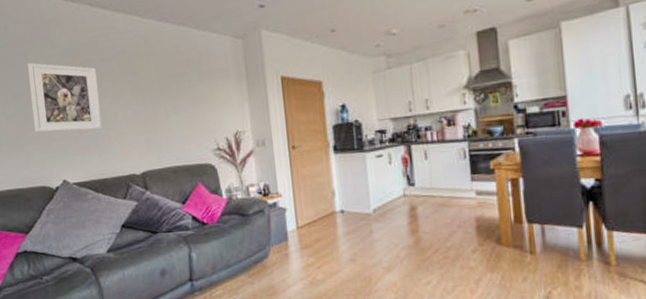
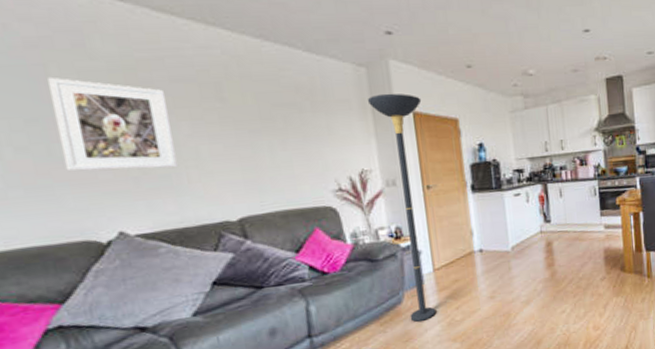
floor lamp: none [242,60,299,277] -> present [367,93,437,322]

